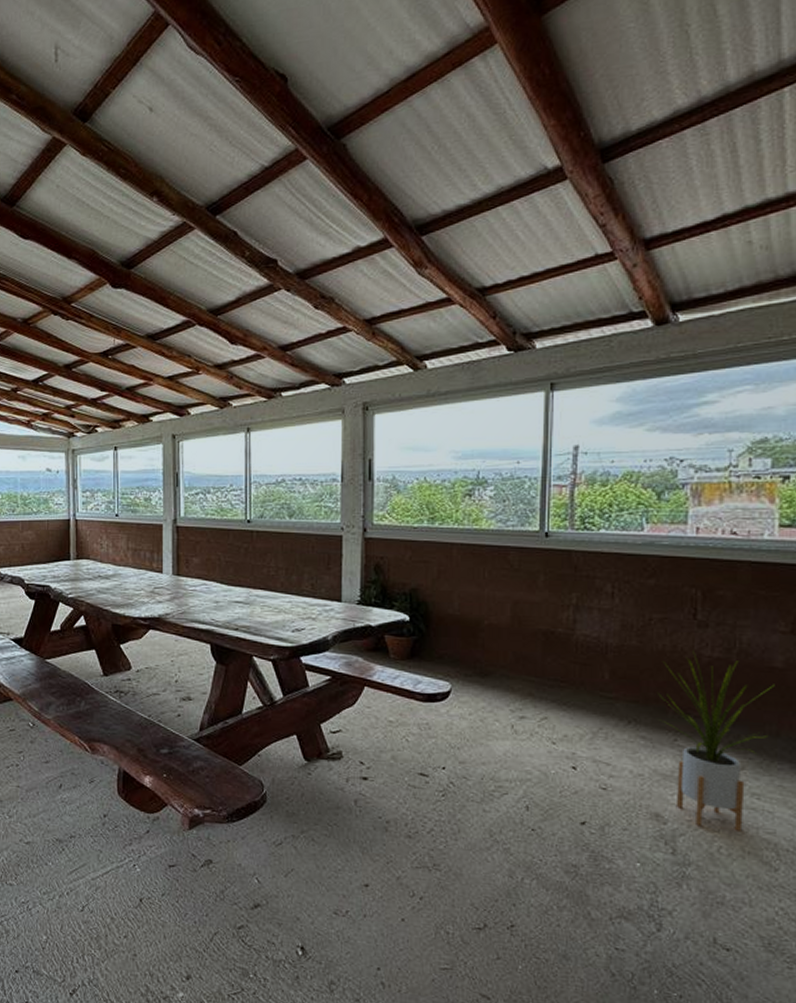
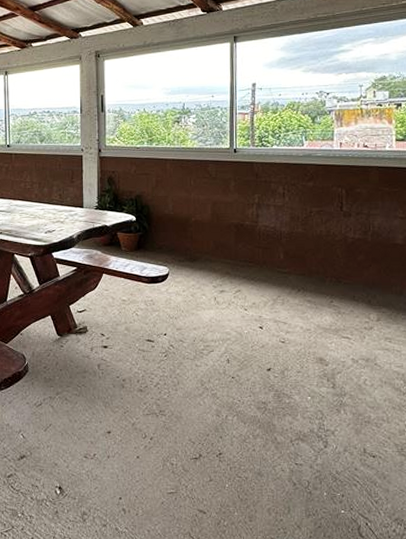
house plant: present [658,651,775,831] -> none [318,235,398,367]

